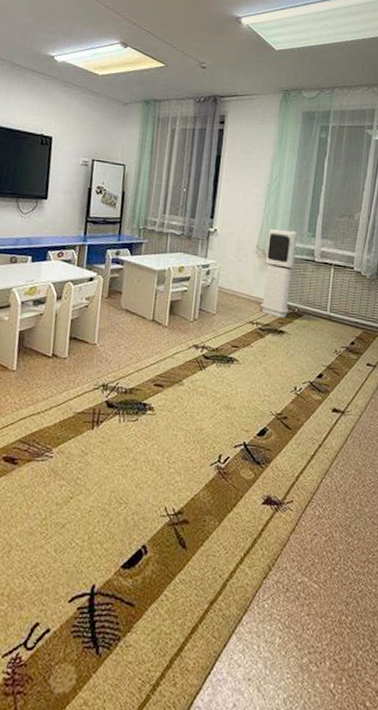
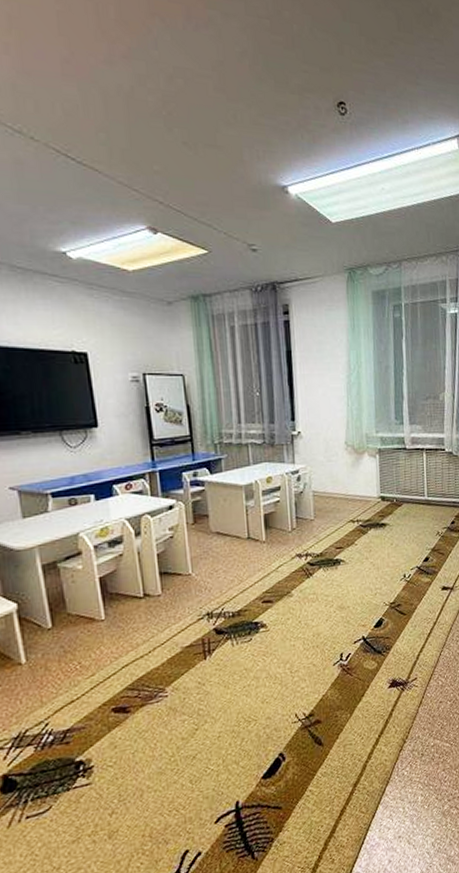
air purifier: present [260,228,298,318] -> none [355,421,388,511]

